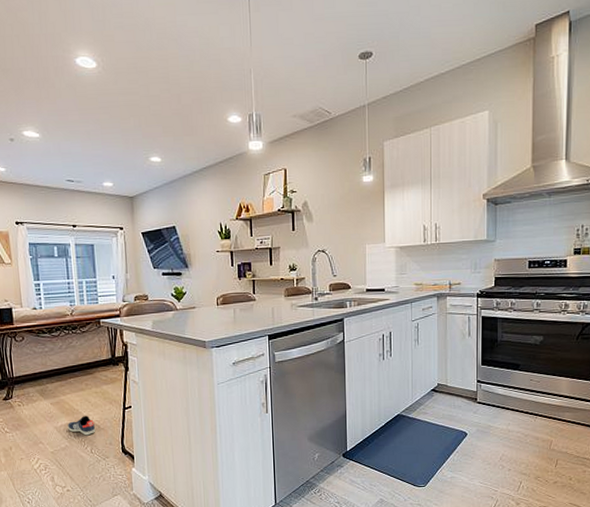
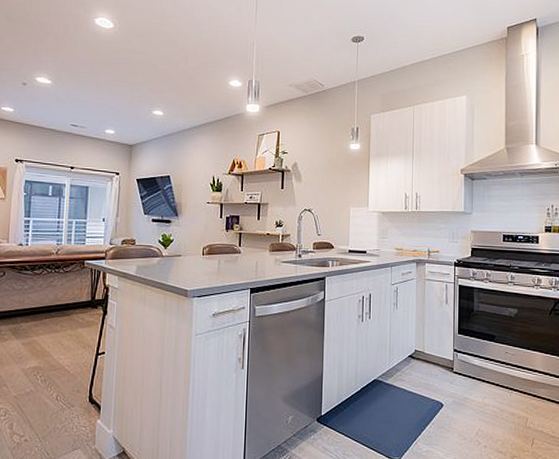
sneaker: present [67,416,96,436] -> none [35,359,65,381]

